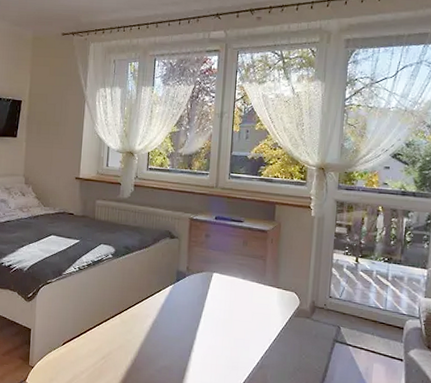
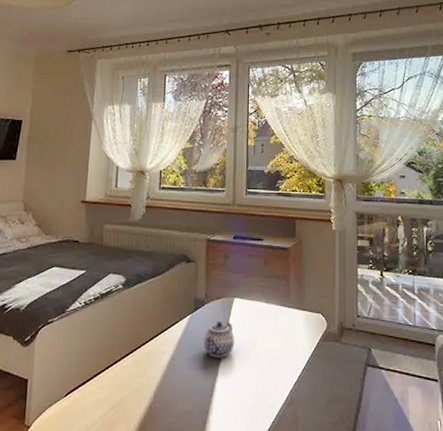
teapot: none [183,292,213,324] -> present [203,321,235,358]

